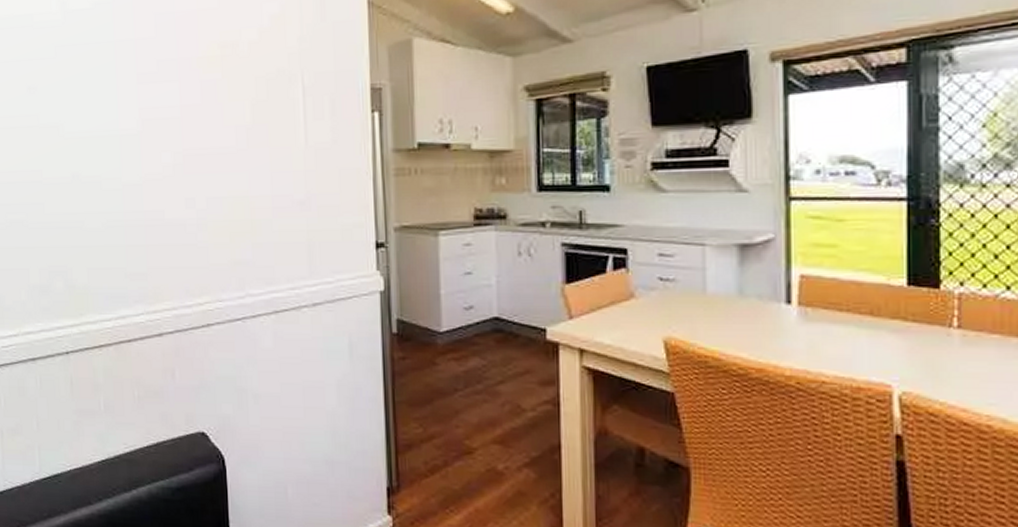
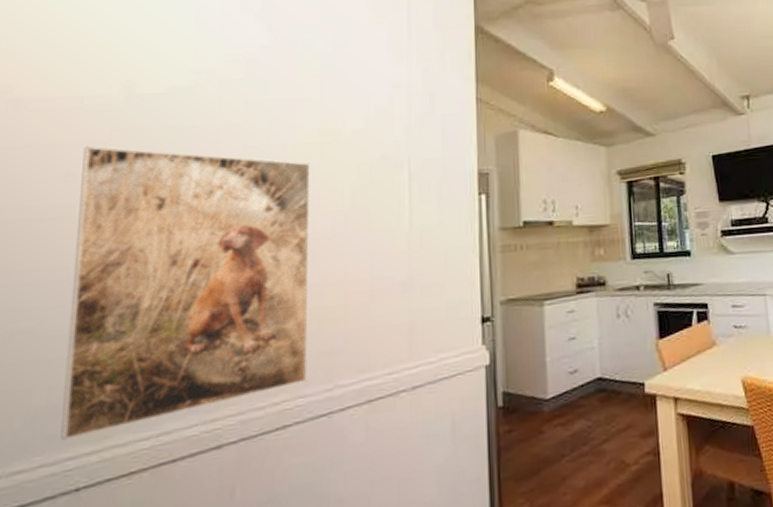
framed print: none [38,61,224,313] -> present [60,145,310,441]

